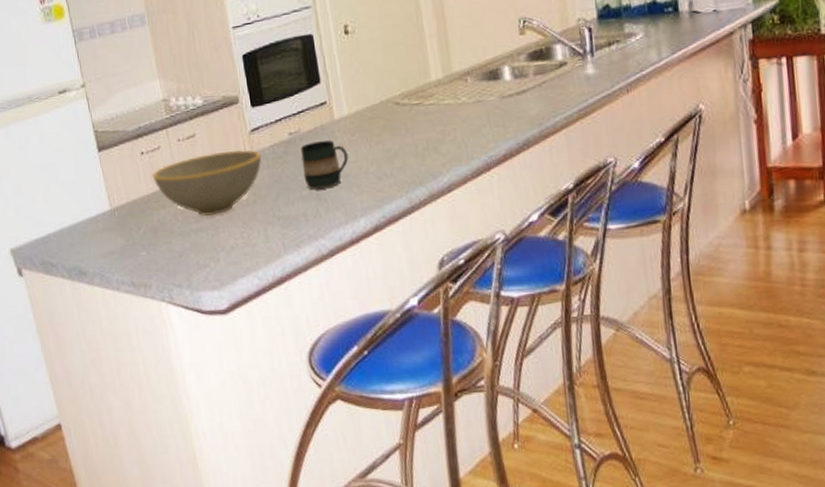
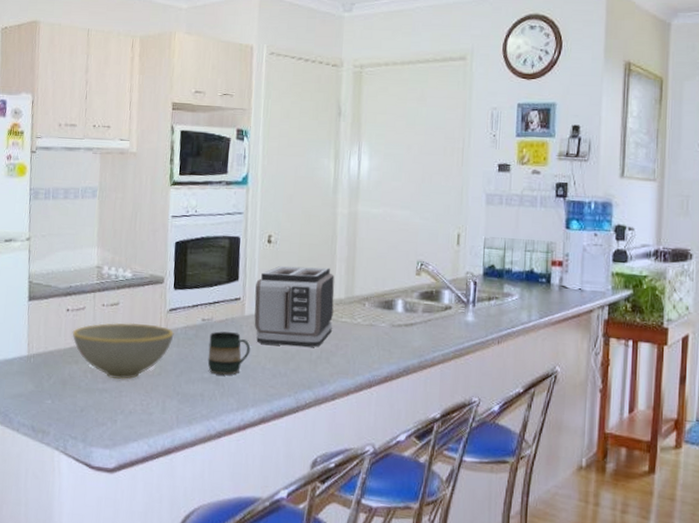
toaster: none [340,47,435,147] -> present [254,266,335,348]

